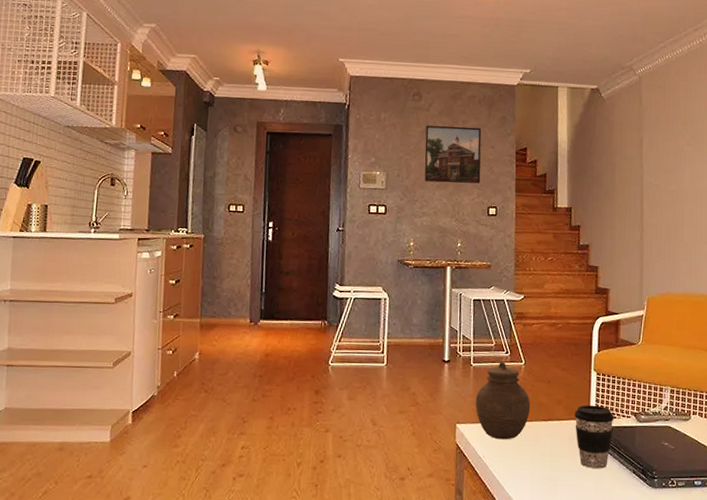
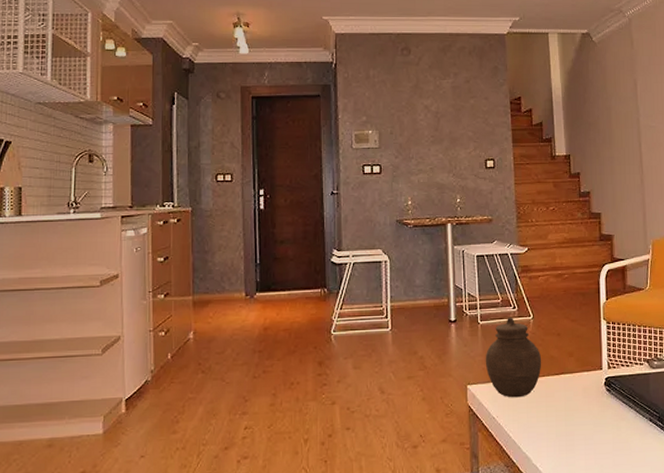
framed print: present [424,125,482,184] -> none [417,79,476,138]
coffee cup: present [574,405,614,469] -> none [586,354,627,420]

